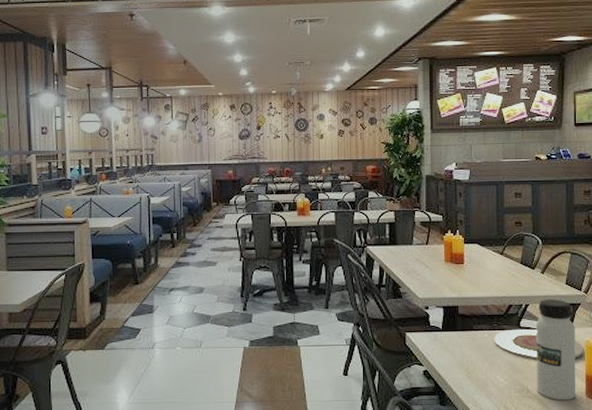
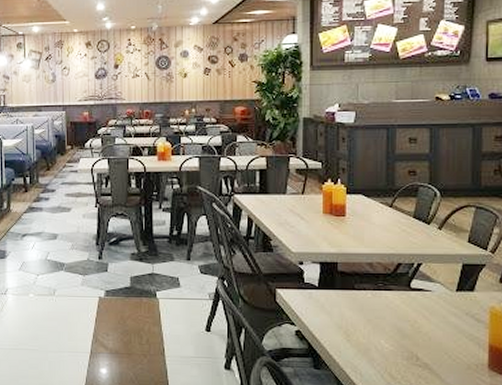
plate: present [494,328,584,359] -> none [379,290,488,326]
water bottle: present [535,299,576,401] -> none [428,258,478,372]

